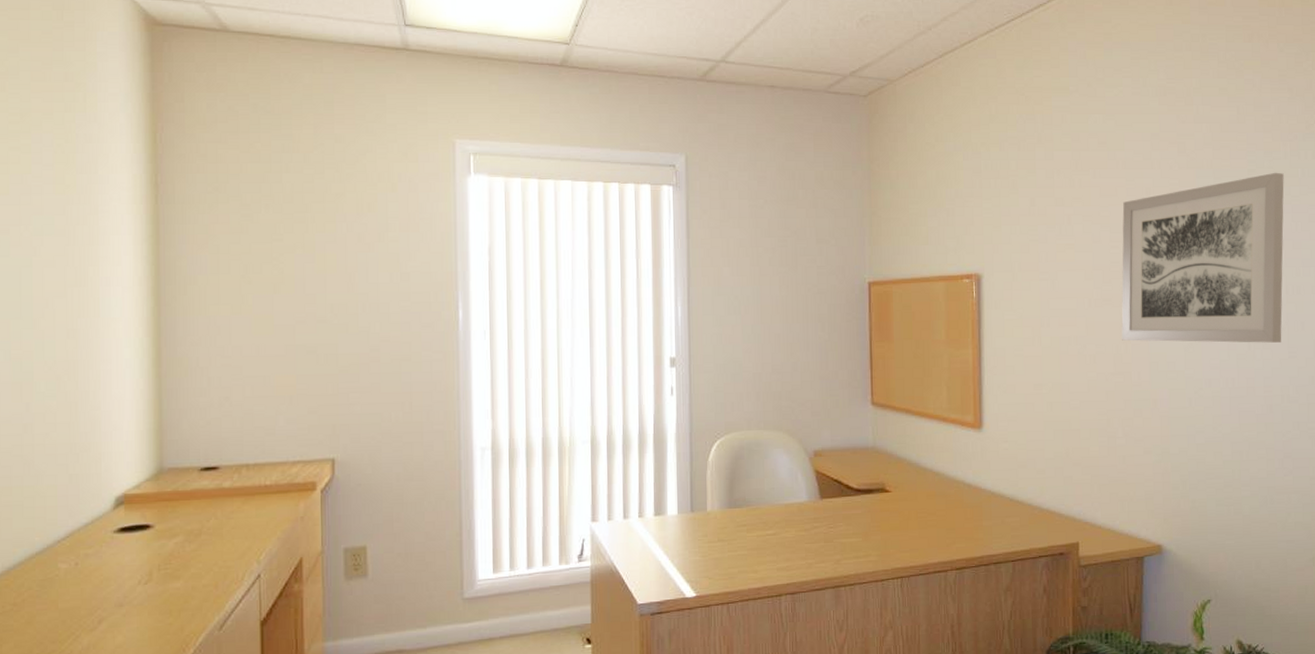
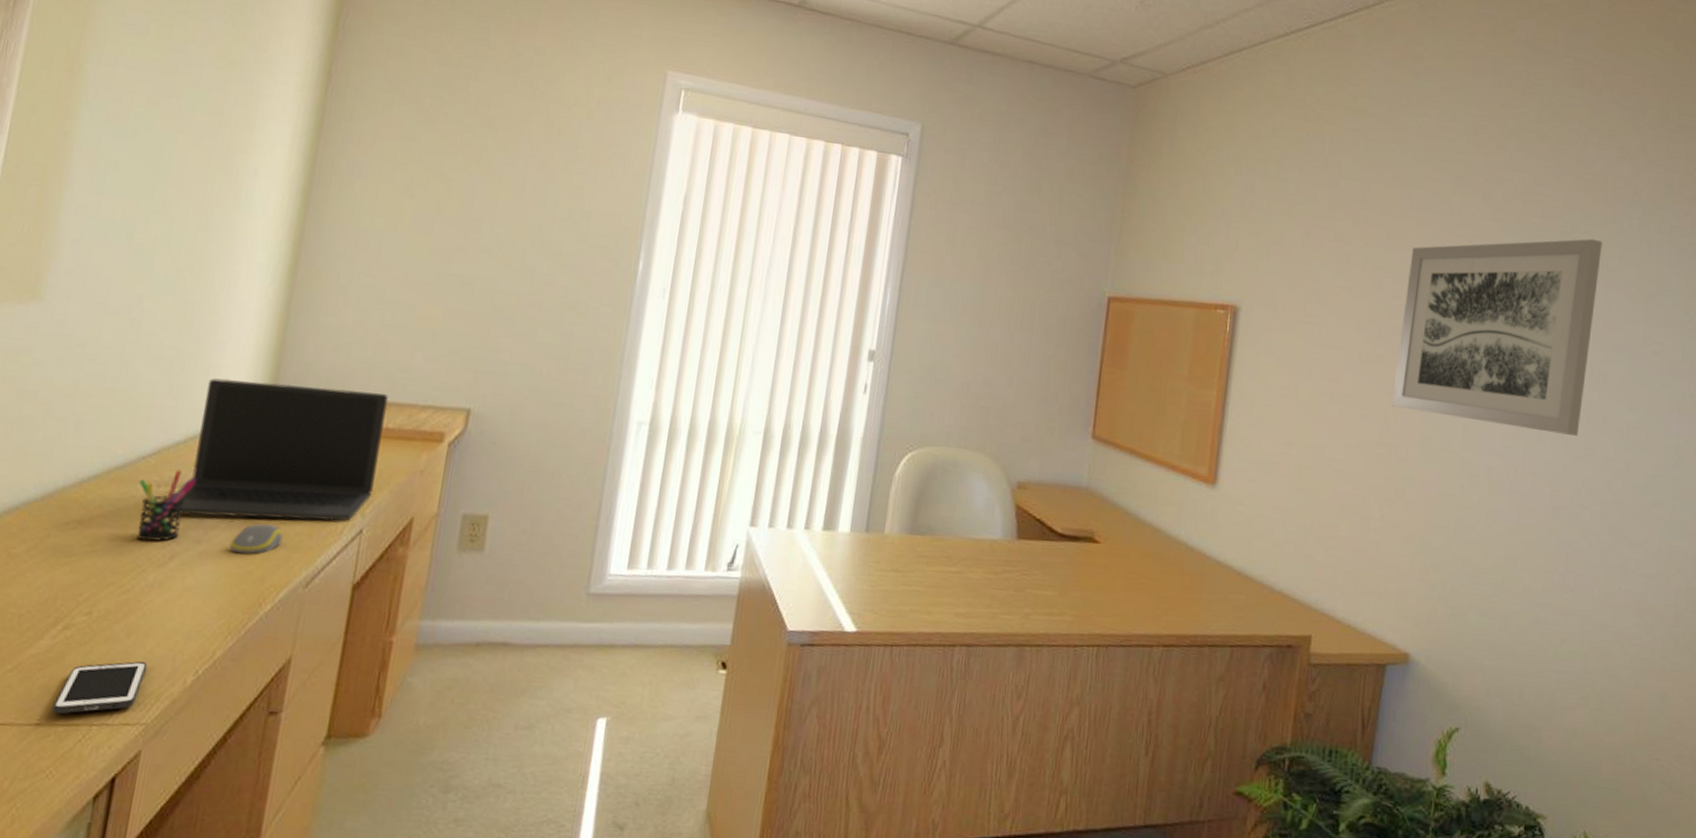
pen holder: none [58,547,108,611] -> present [136,469,197,541]
laptop: none [76,456,263,585] -> present [154,378,389,522]
computer mouse: none [148,582,193,610] -> present [229,523,283,555]

